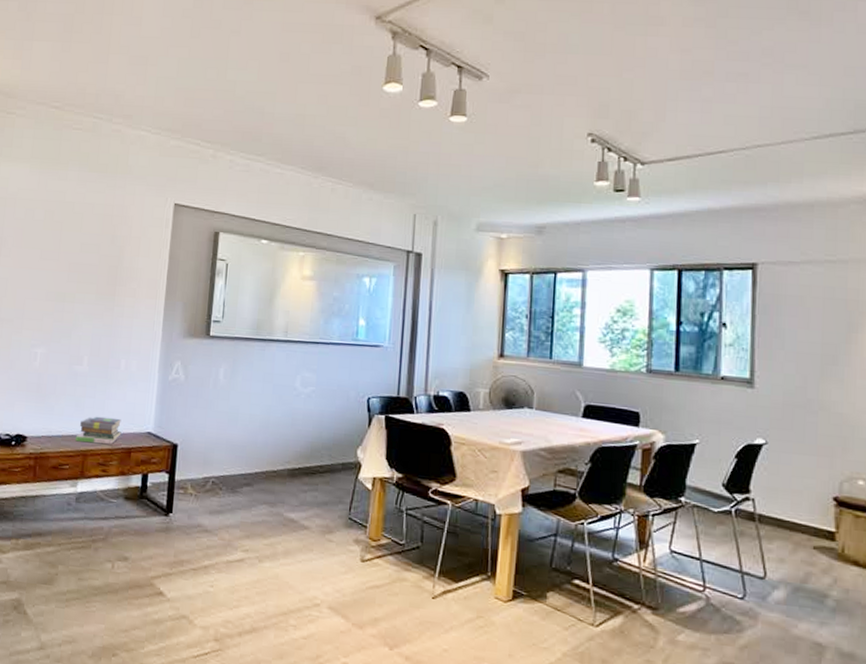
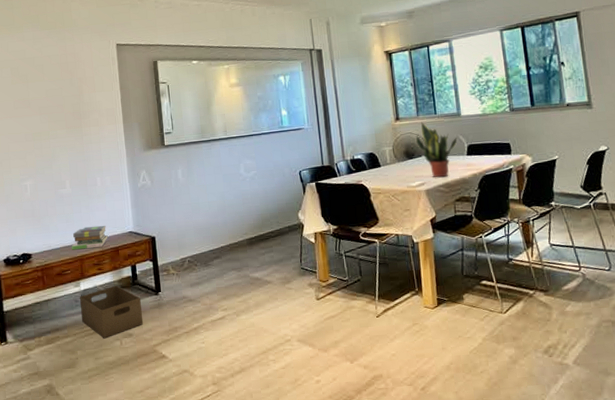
storage basket: none [71,494,146,557] -> present [80,285,144,339]
potted plant: none [520,364,573,440] -> present [416,121,458,178]

